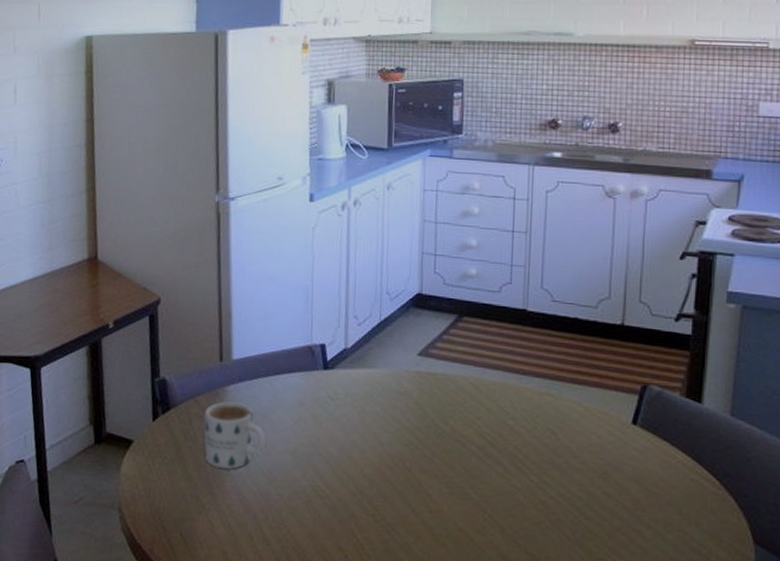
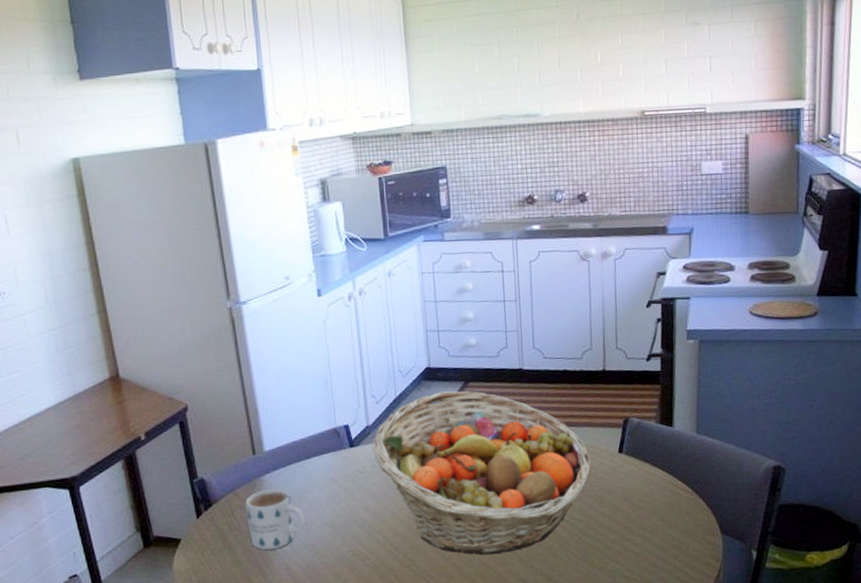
fruit basket: none [348,322,599,520] -> present [372,391,592,555]

